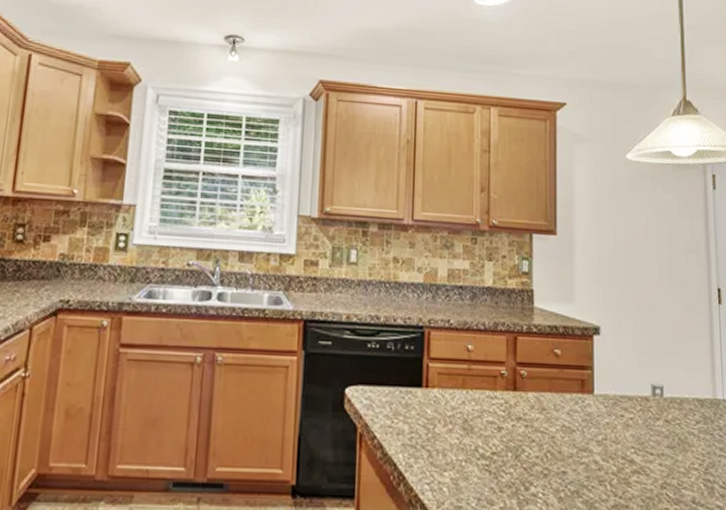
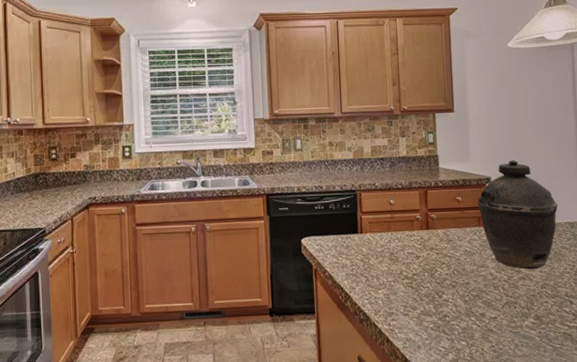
kettle: none [581,307,684,461] -> present [477,160,558,270]

